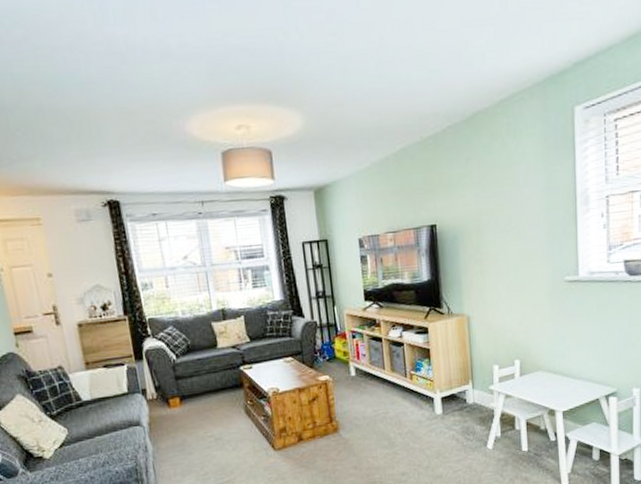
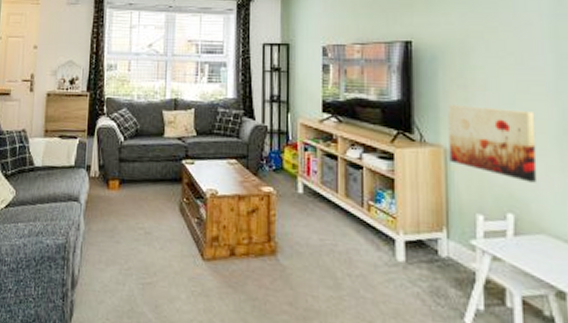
wall art: none [468,275,536,333] -> present [448,103,538,183]

